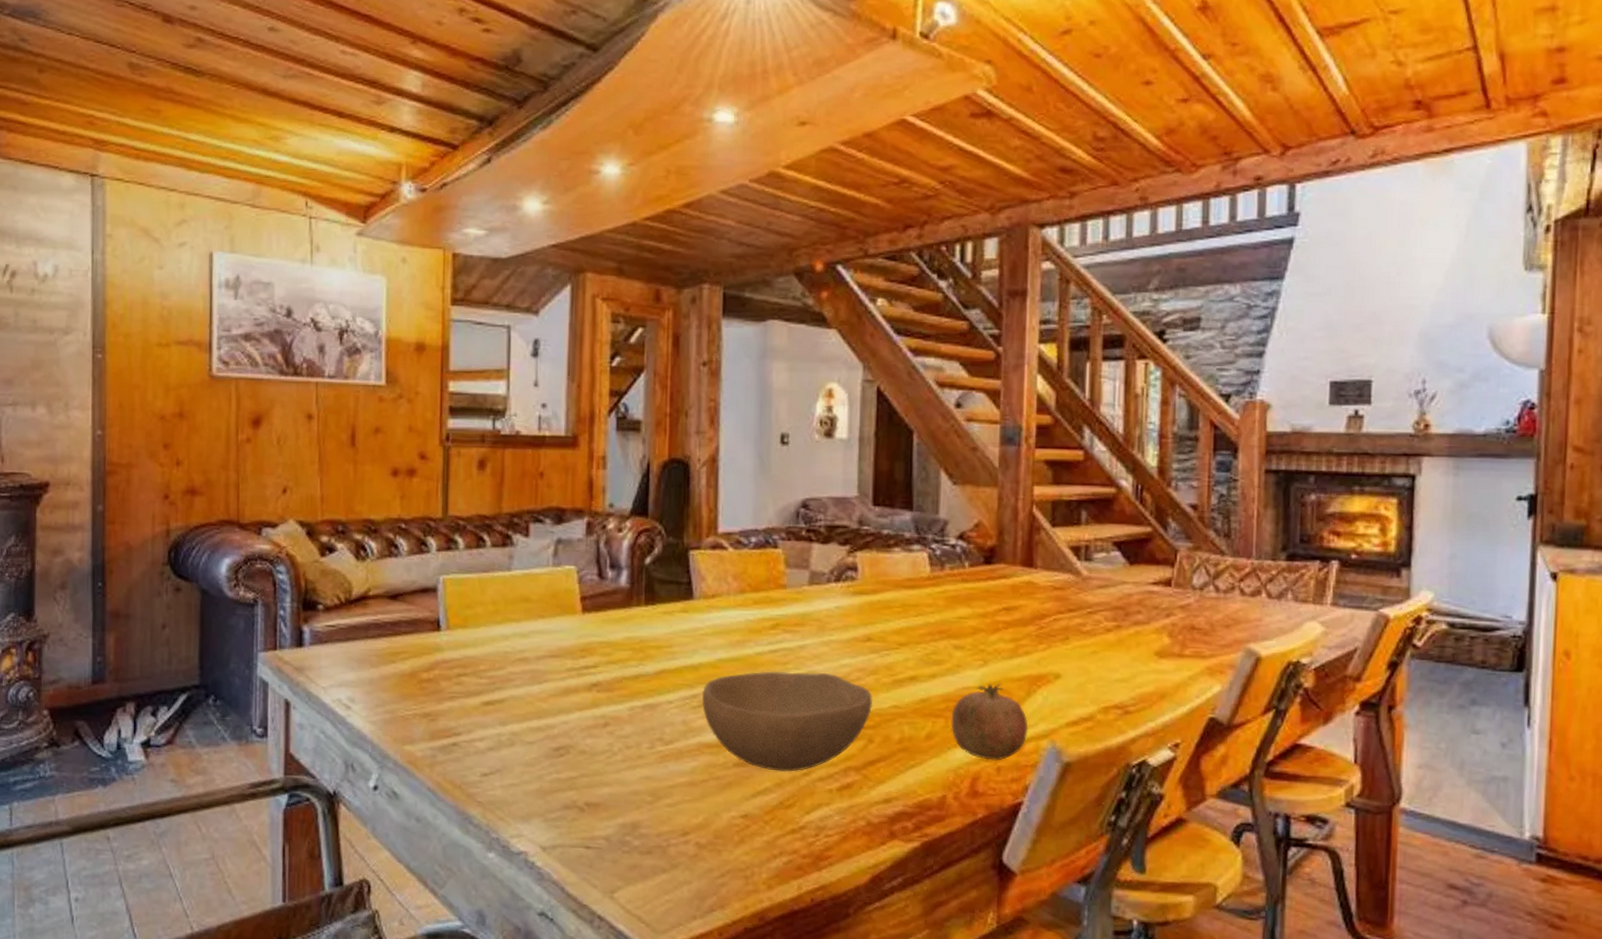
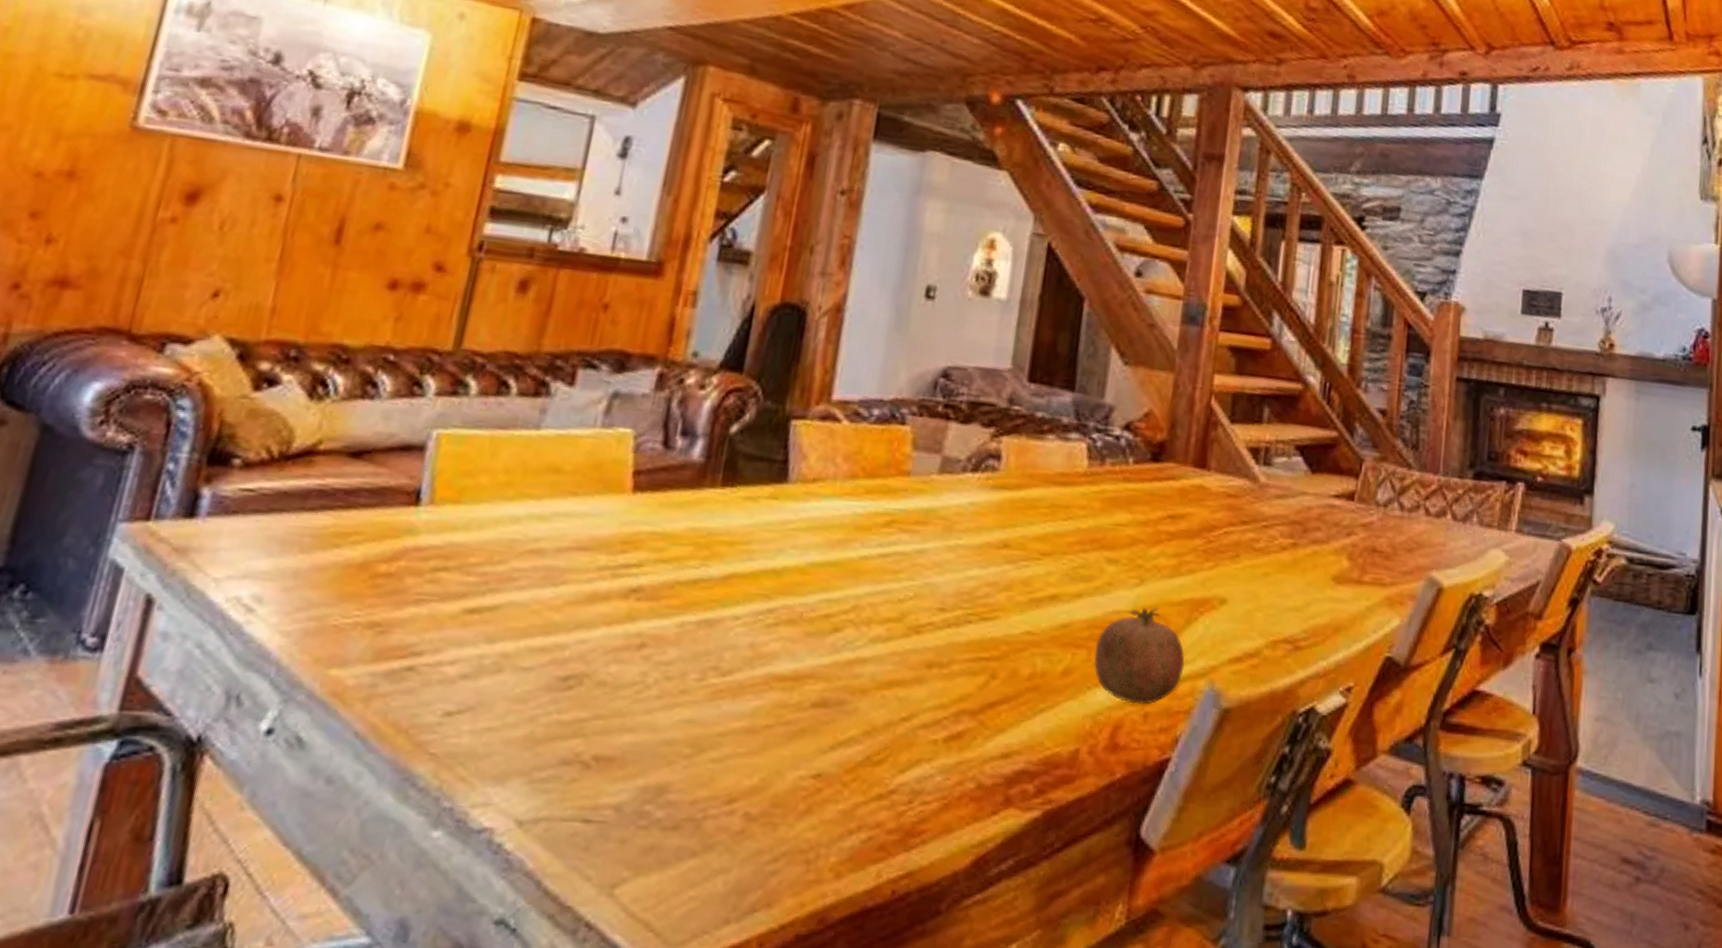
bowl: present [701,671,873,772] -> none [779,580,1003,716]

